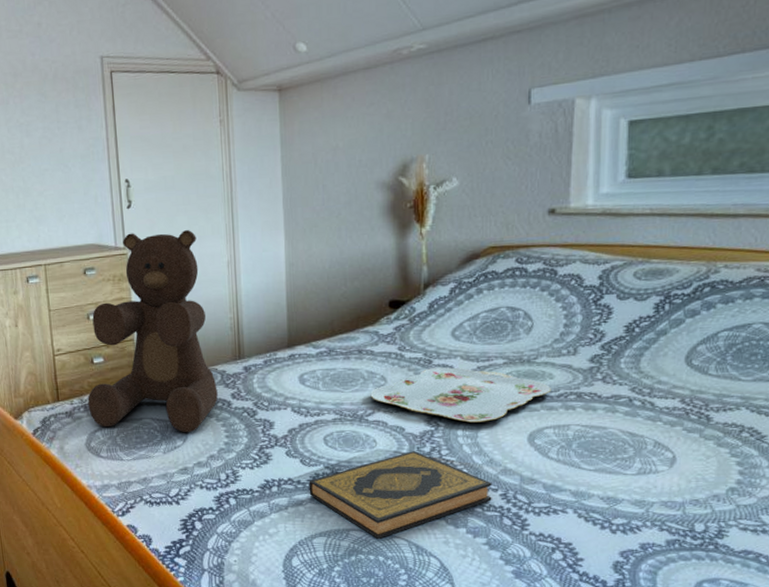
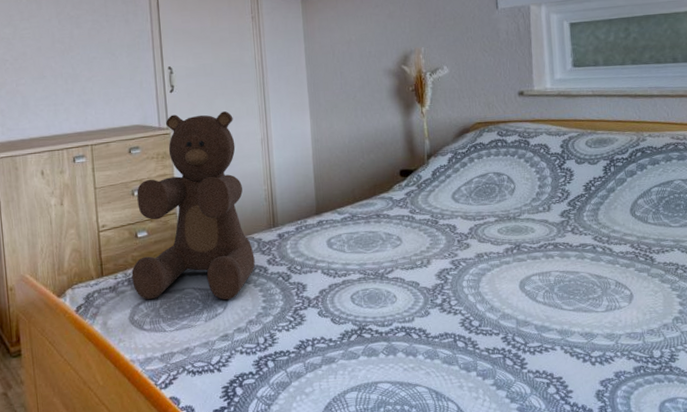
hardback book: present [309,451,492,539] -> none [339,303,495,389]
serving tray: present [370,367,551,423] -> none [389,226,534,275]

